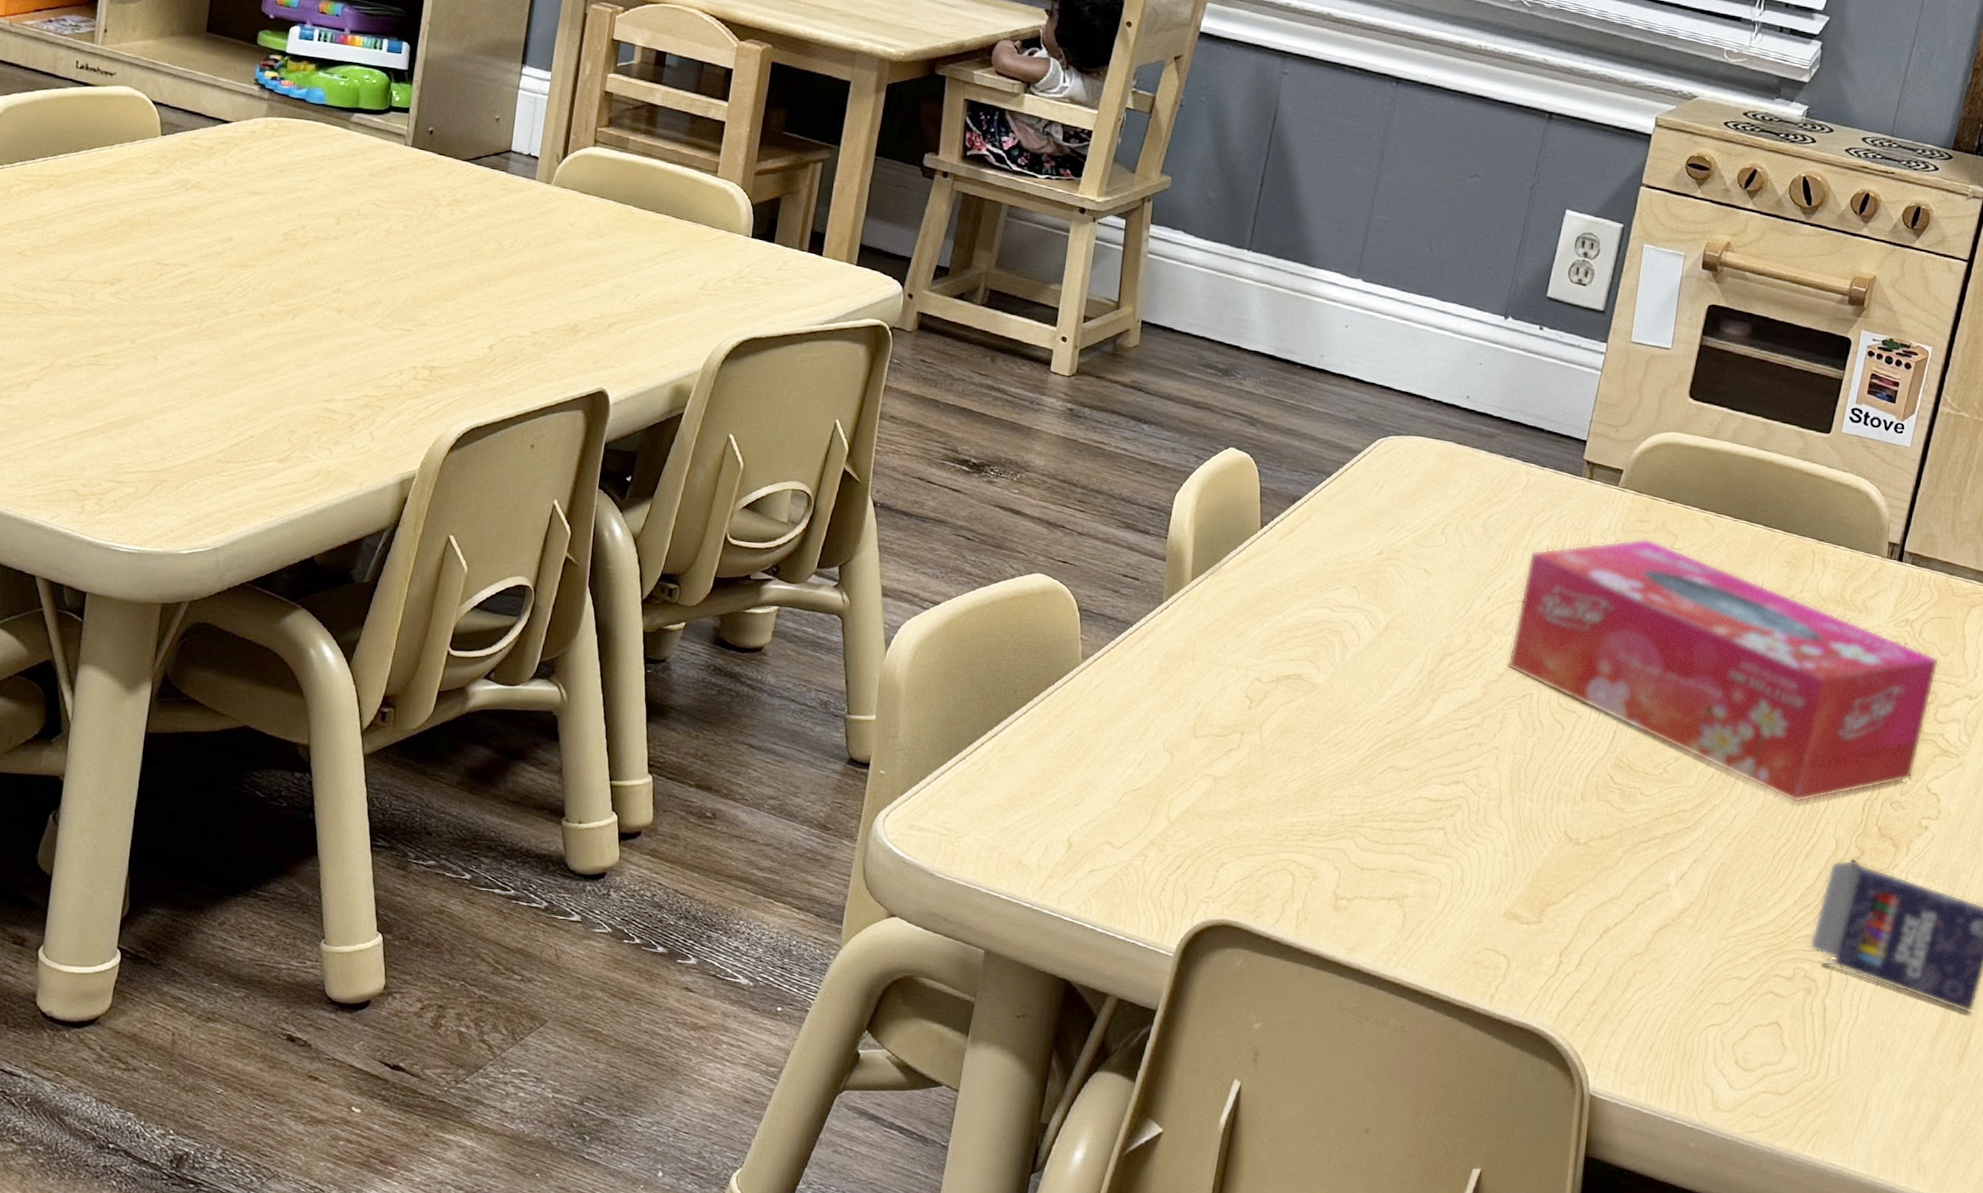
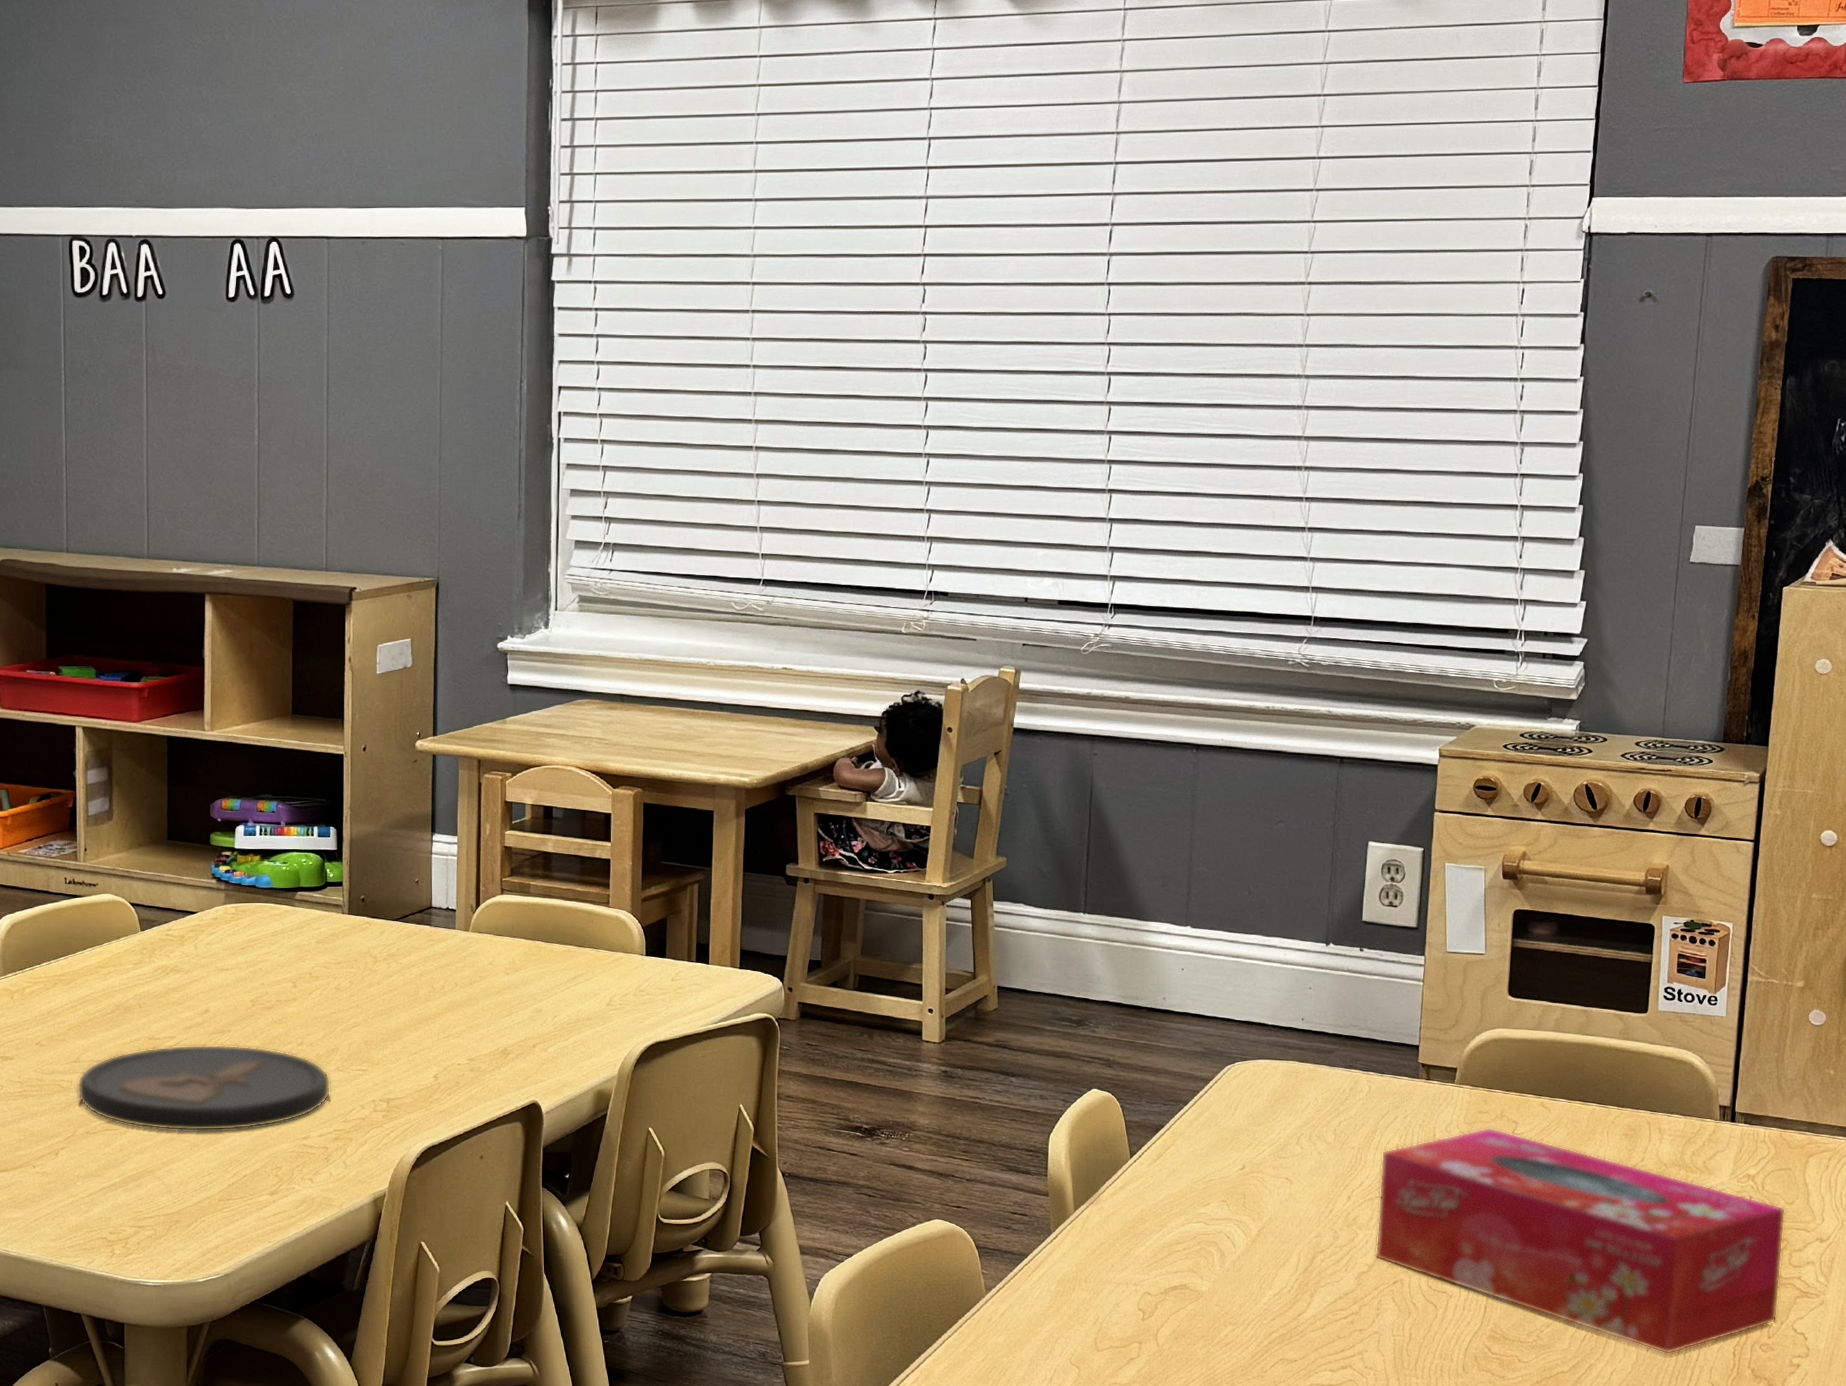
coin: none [61,274,367,383] -> present [77,1044,331,1132]

